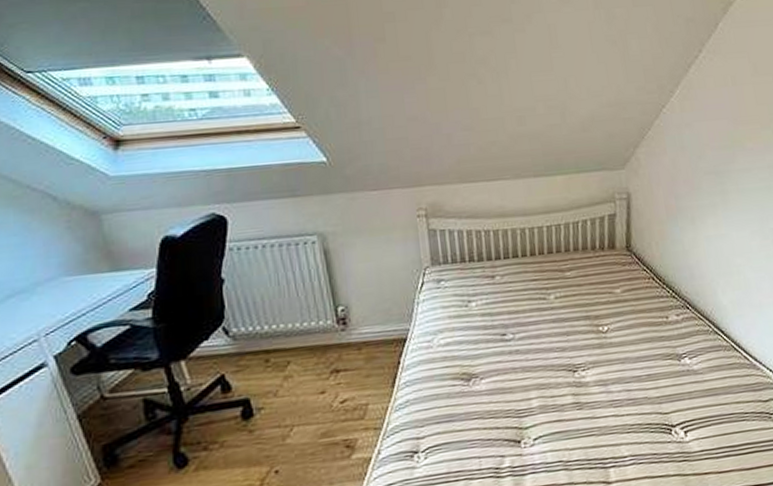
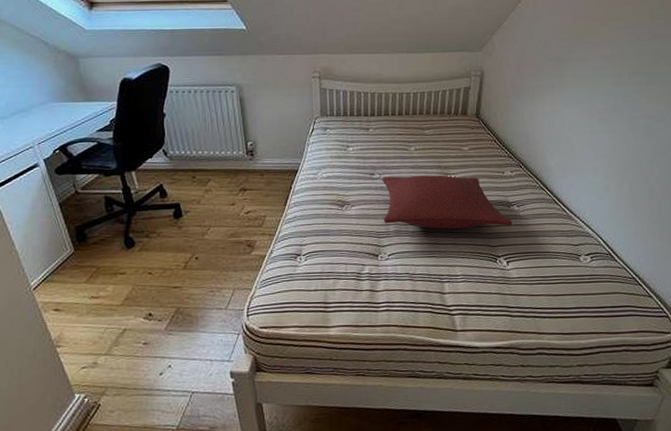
pillow: none [516,326,686,399] -> present [382,175,513,229]

